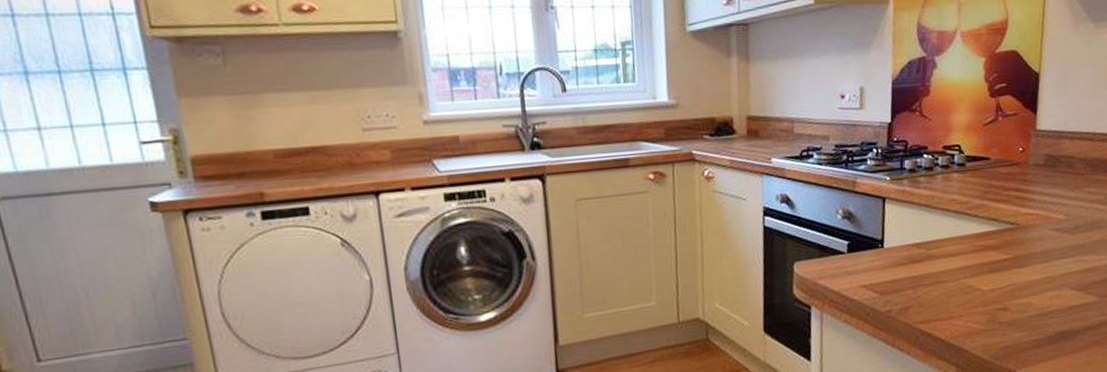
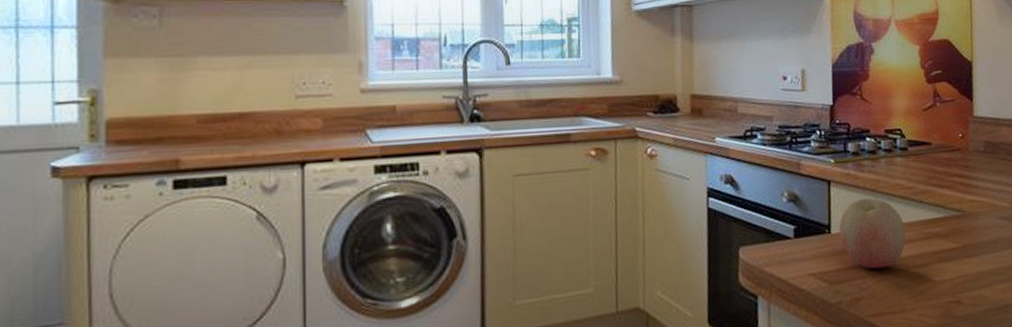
fruit: none [891,213,958,280] -> present [838,197,906,269]

